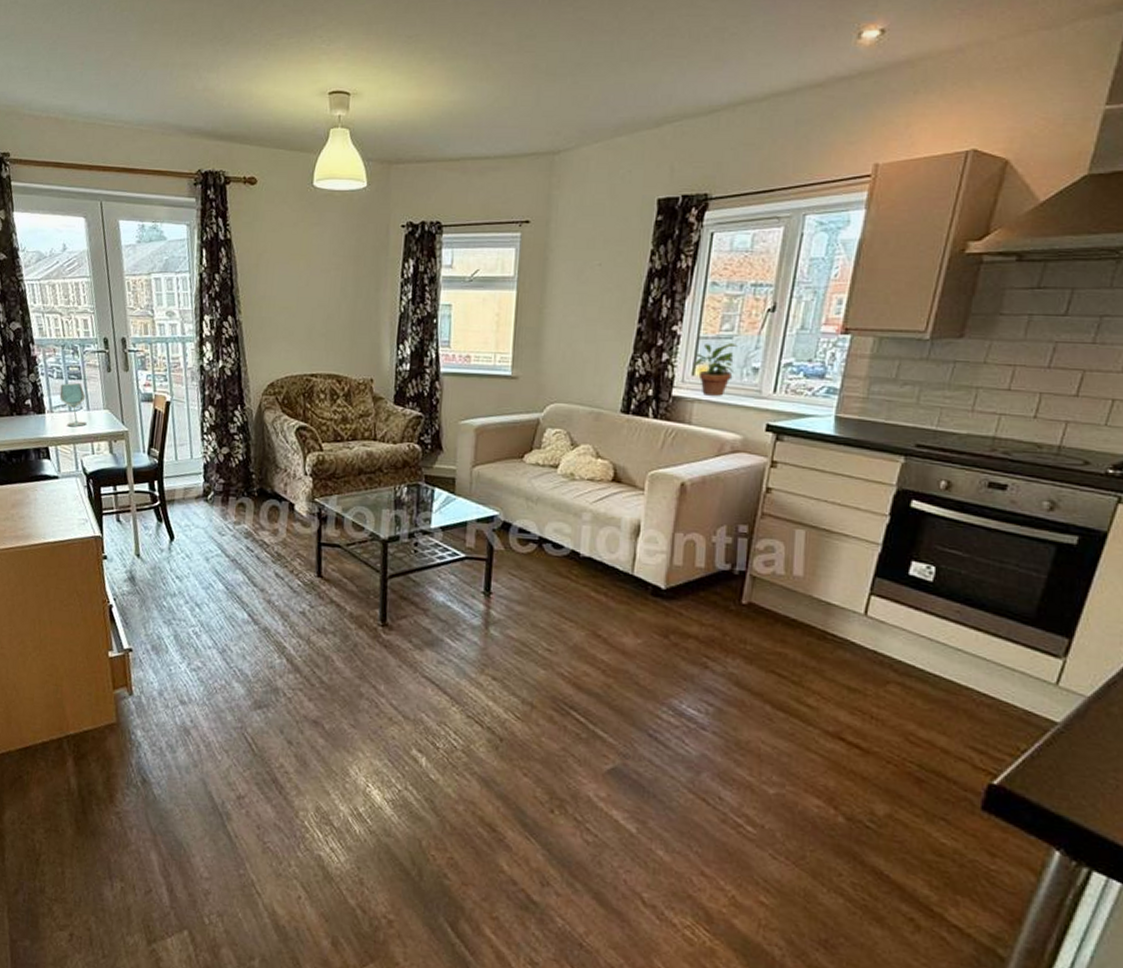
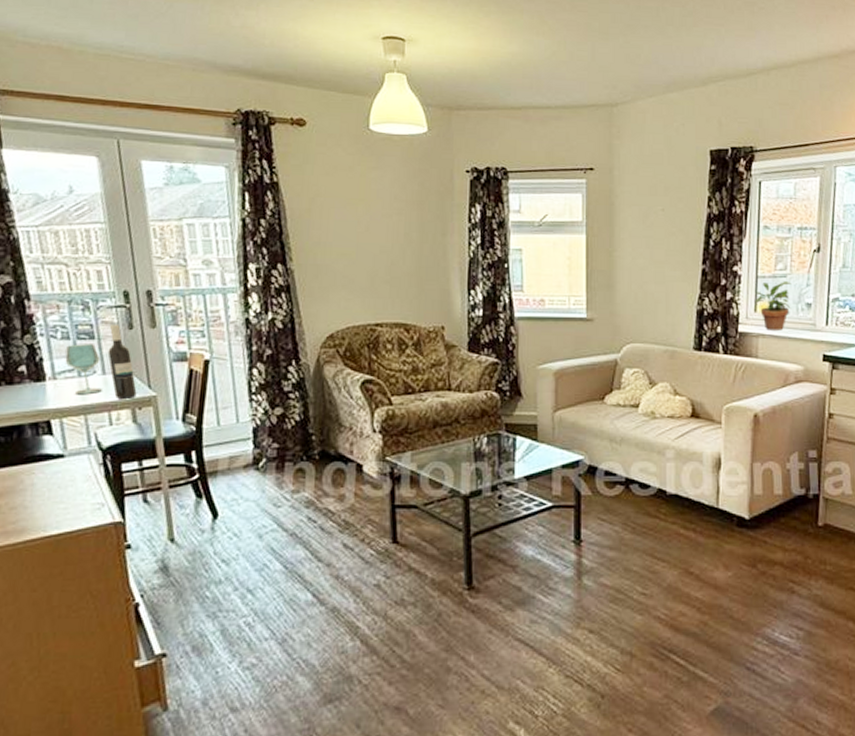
wine bottle: none [91,366,113,432] -> present [107,323,137,398]

